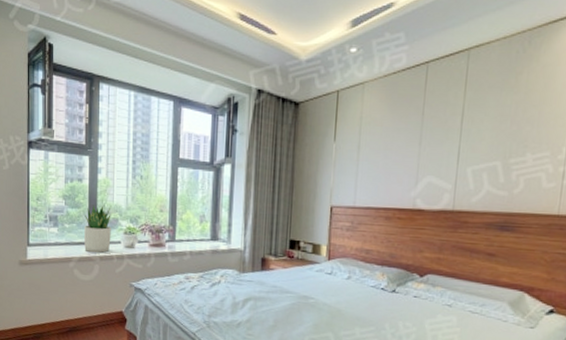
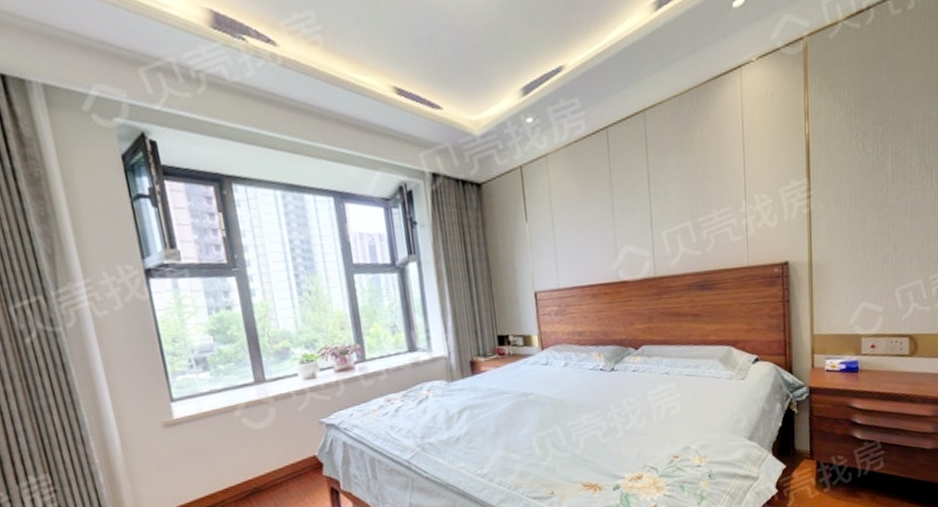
planter: present [84,204,111,253] -> none [244,332,285,395]

